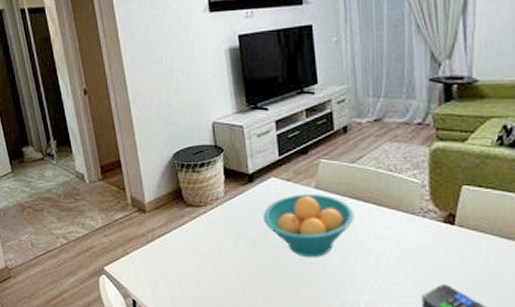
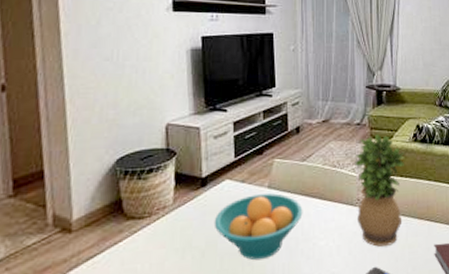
potted plant: none [416,136,486,264] -> present [355,134,405,247]

